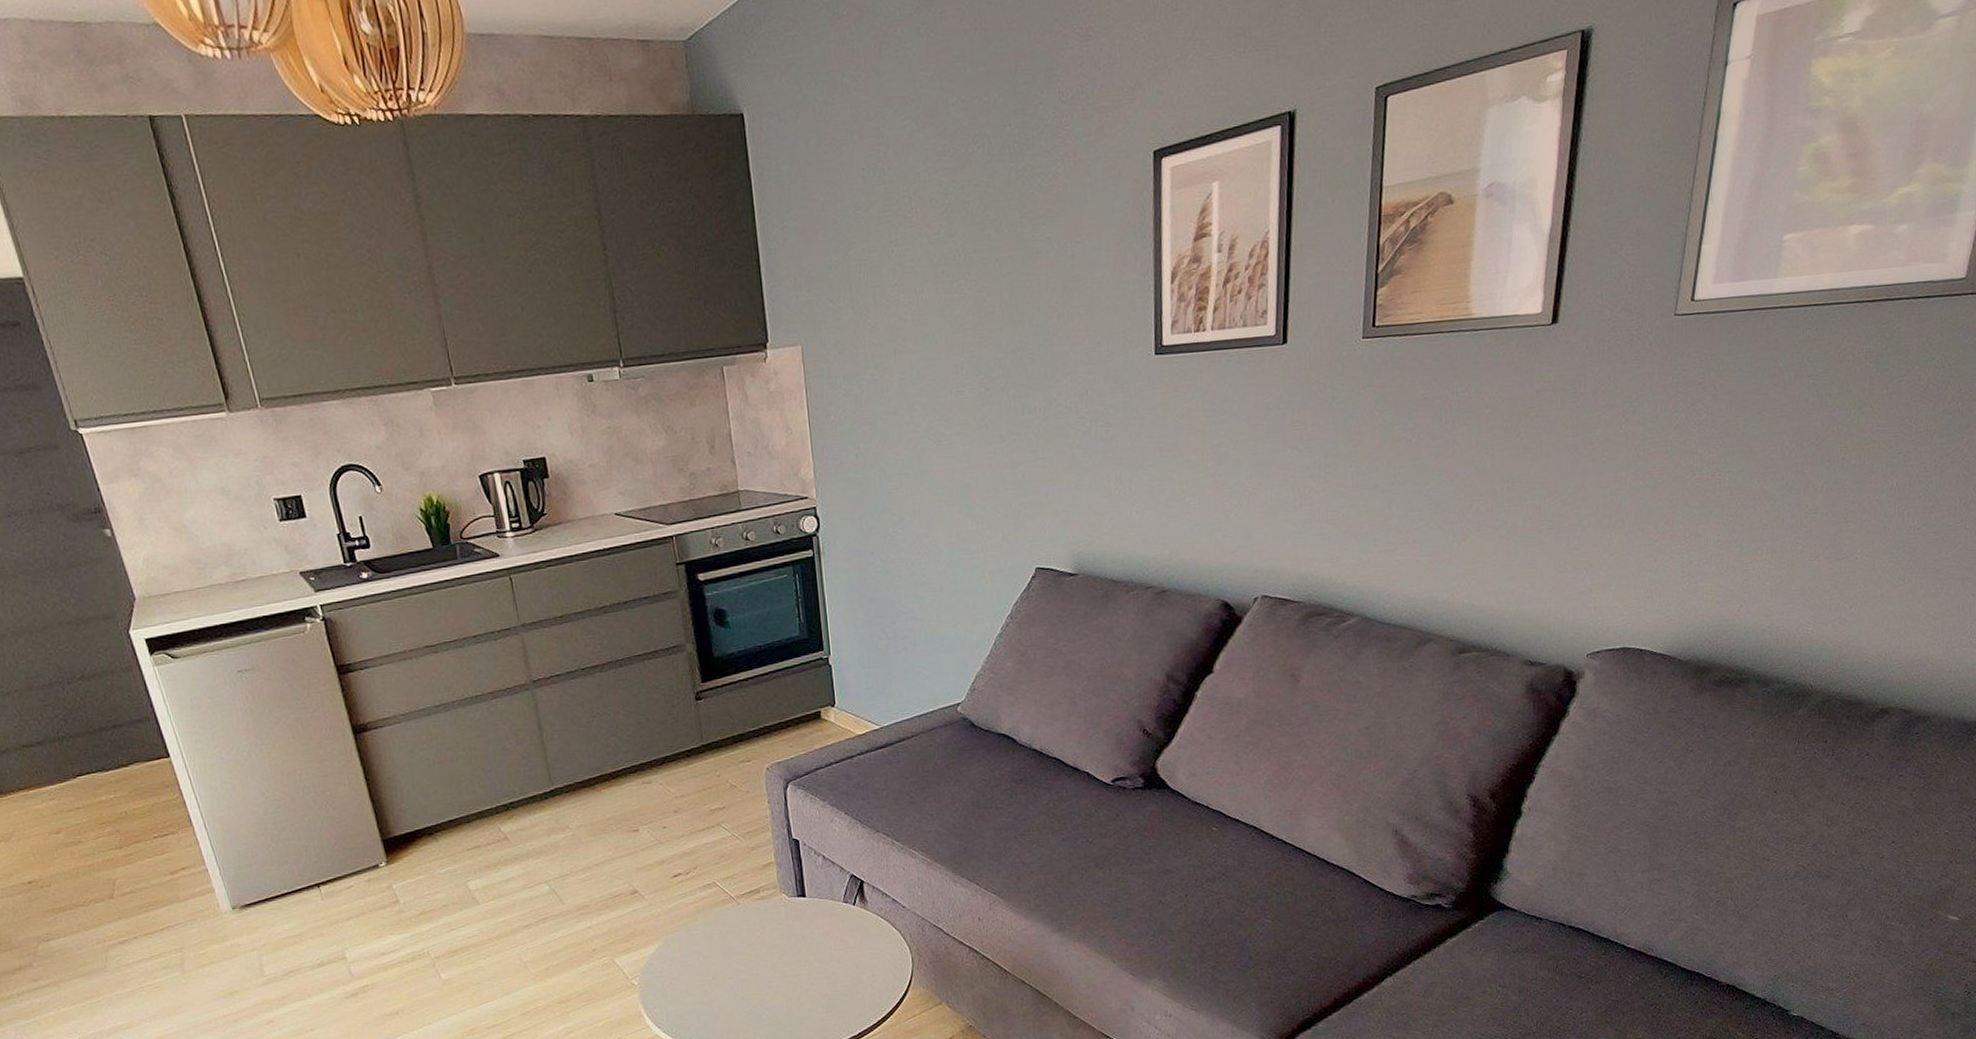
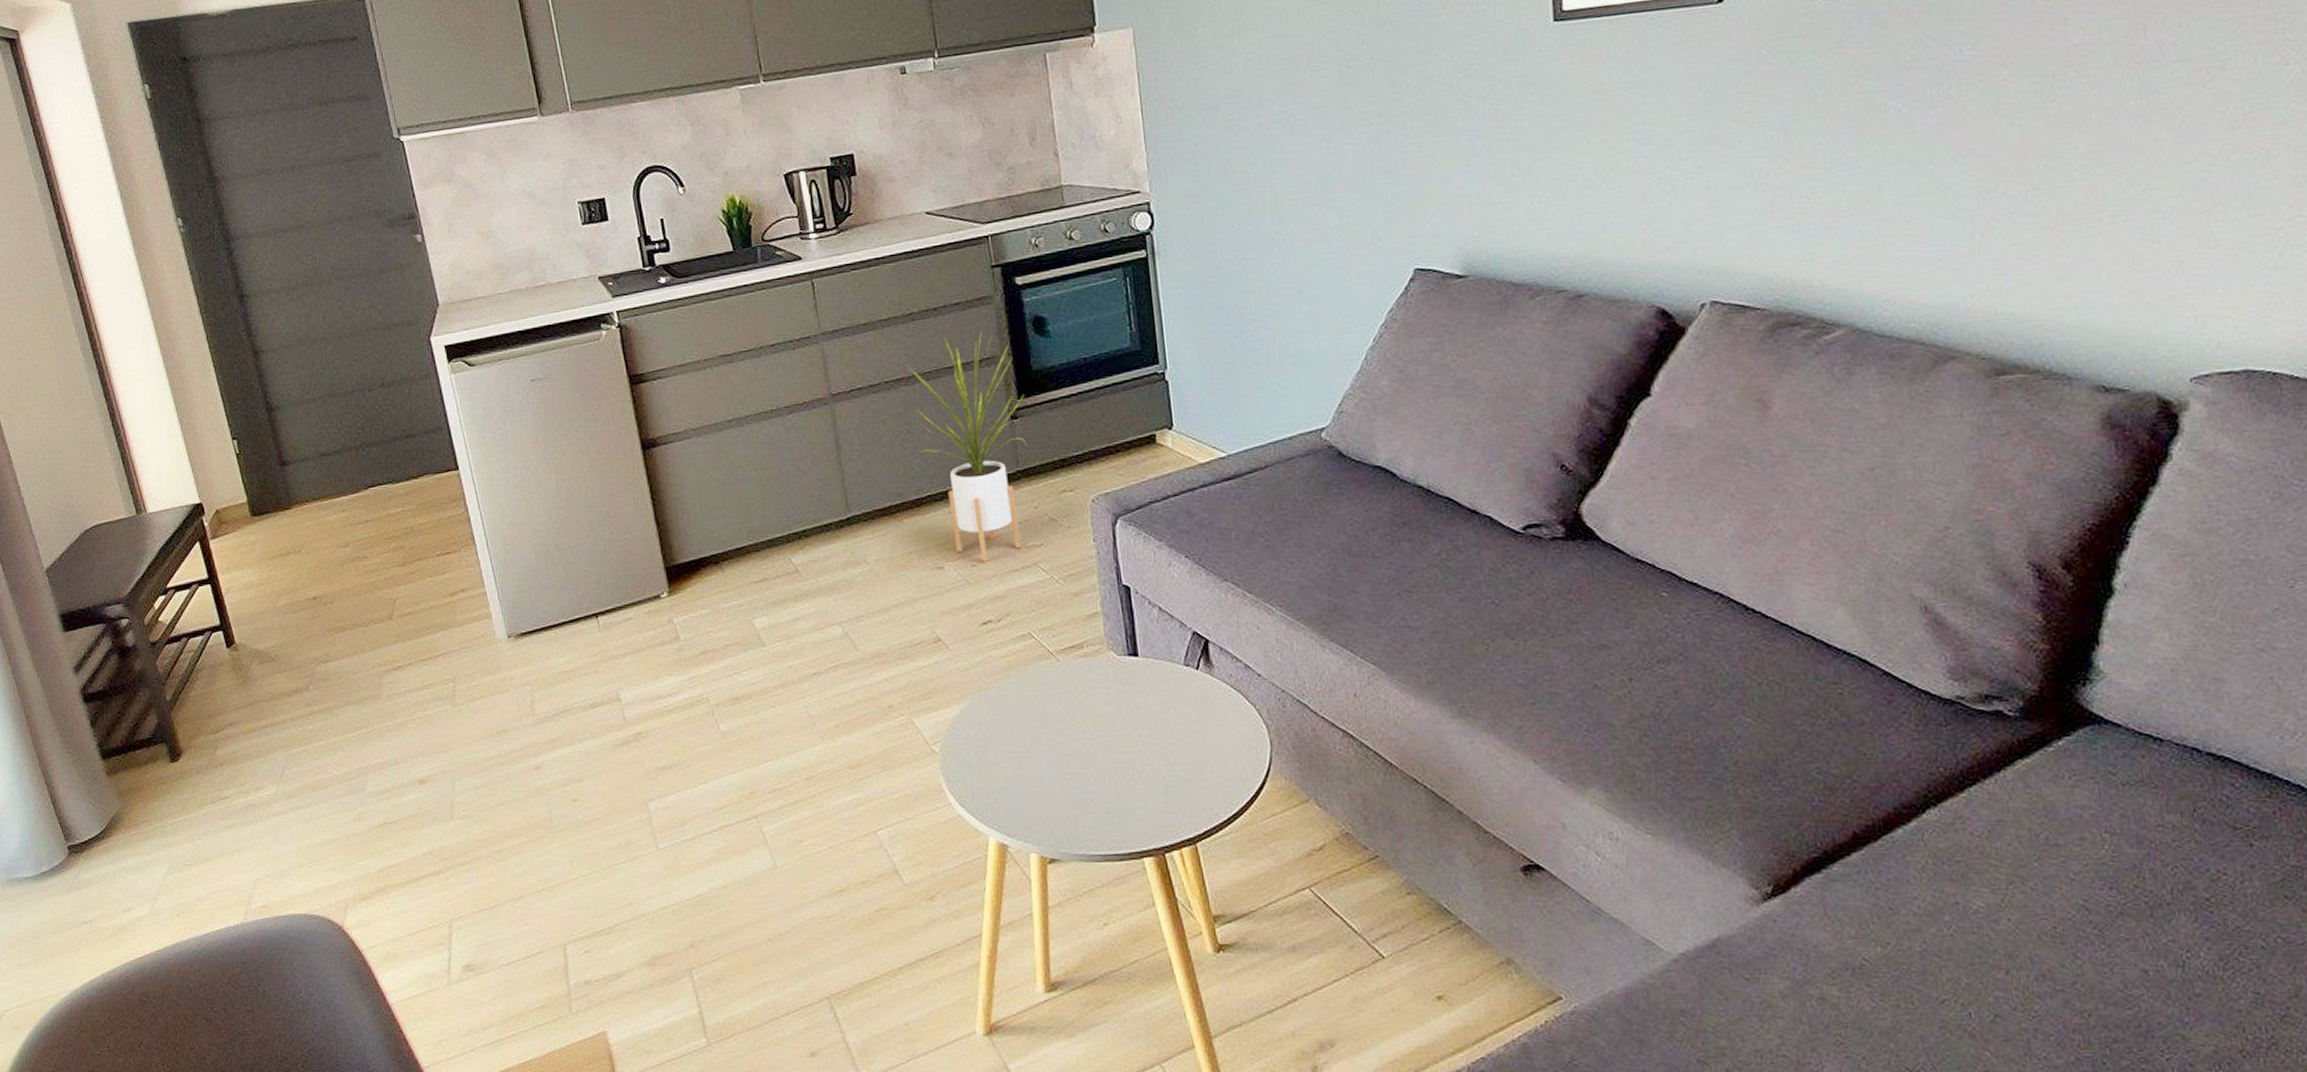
house plant: none [600,622,710,824] -> present [906,331,1027,562]

